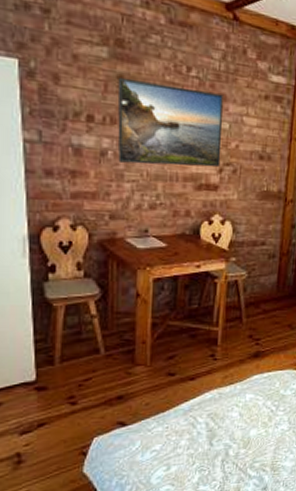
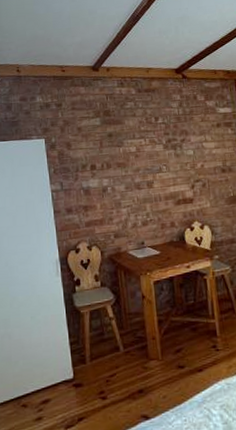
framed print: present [117,77,223,168] -> none [108,130,192,194]

